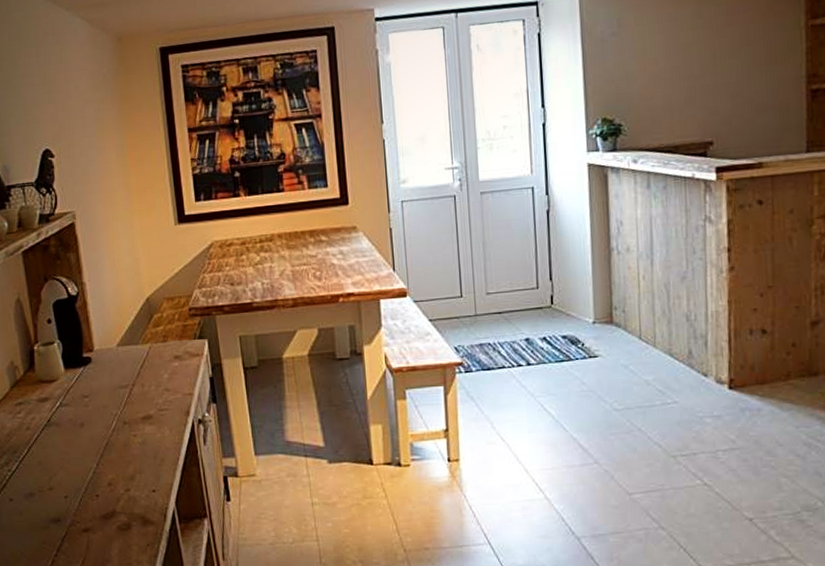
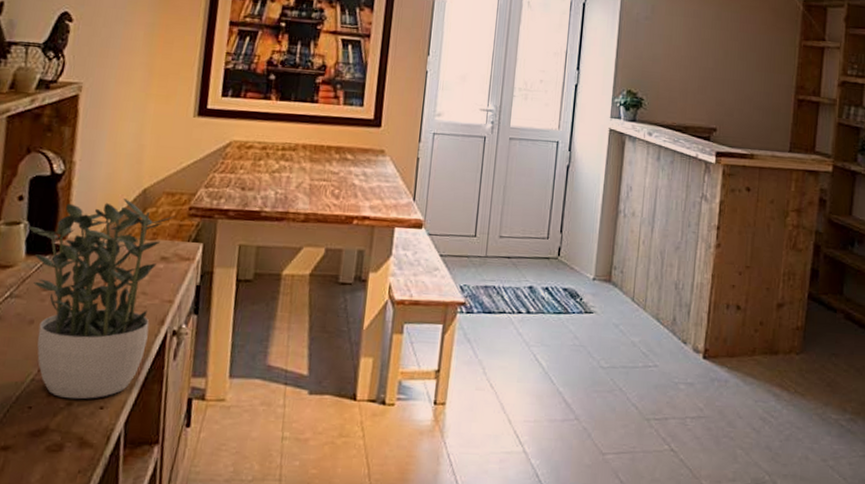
potted plant: none [60,308,179,486] -> present [27,197,176,400]

